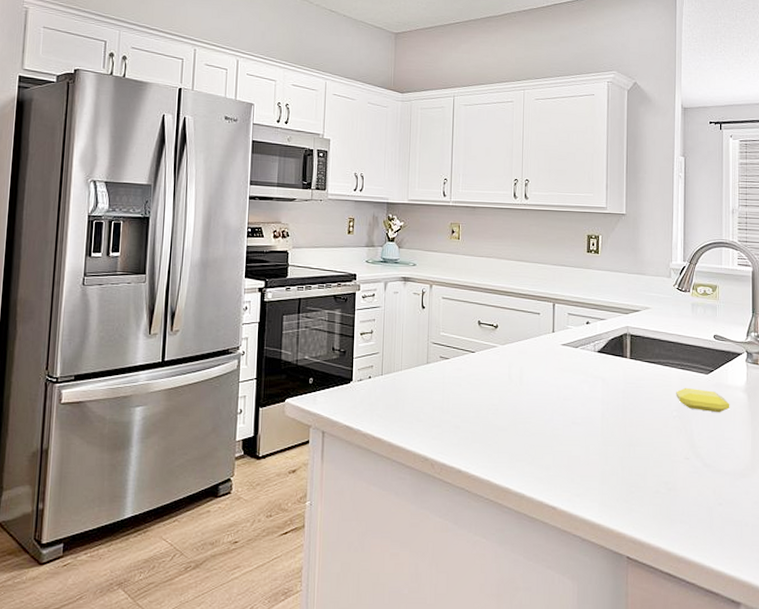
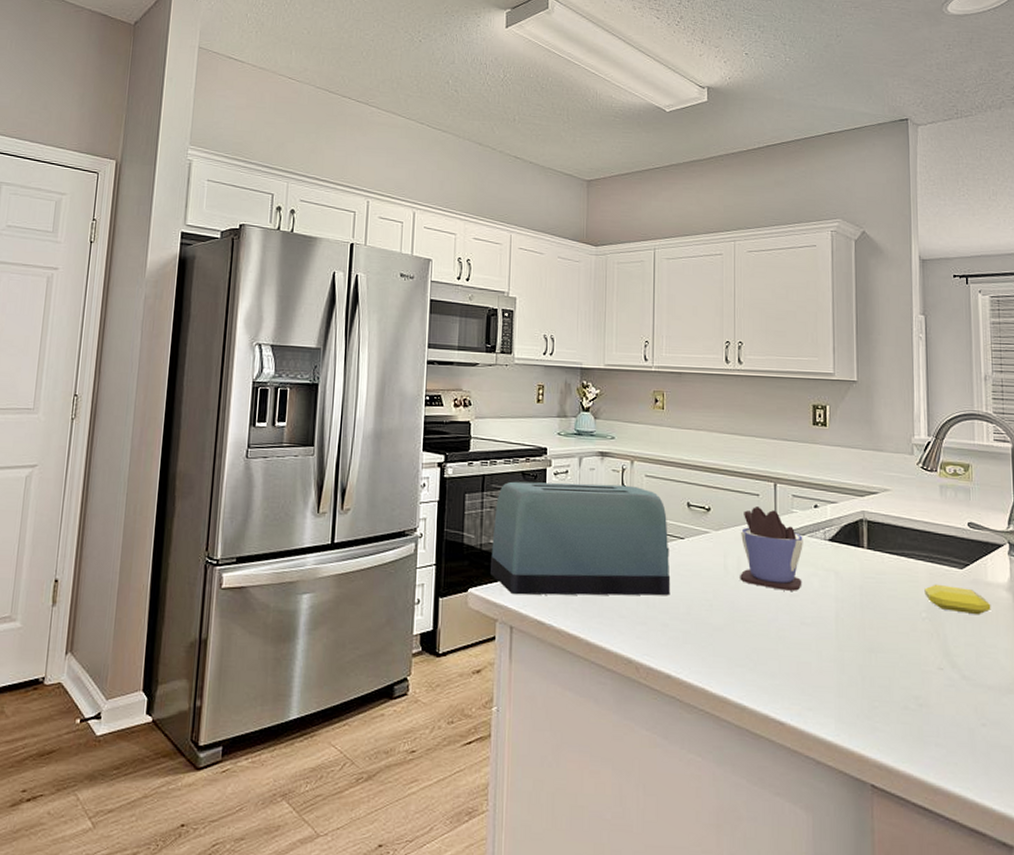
toaster: none [305,304,463,404] -> present [491,481,671,596]
cup: none [522,324,576,396] -> present [740,507,803,591]

